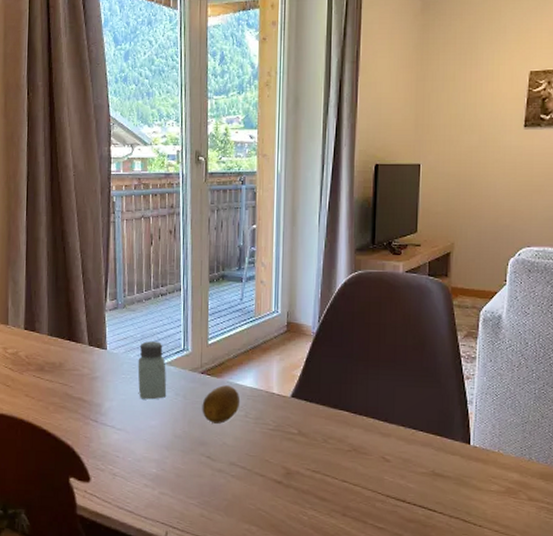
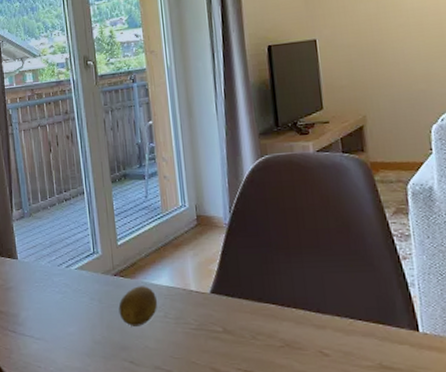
saltshaker: present [137,341,167,400] -> none [49,247,82,307]

